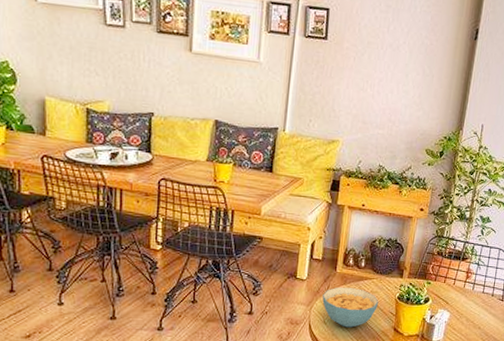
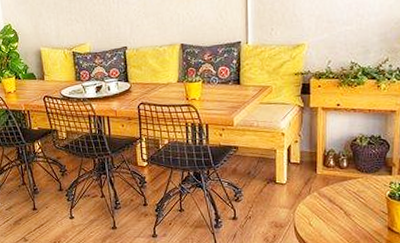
cereal bowl: present [322,287,379,328] -> none [305,188,368,229]

